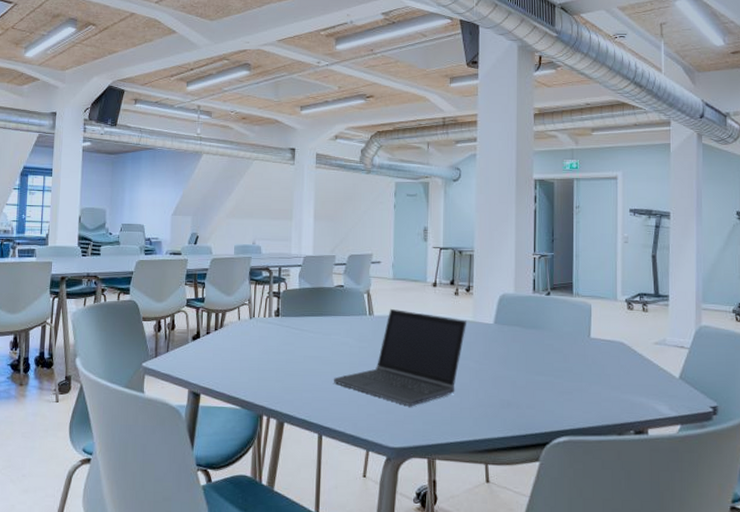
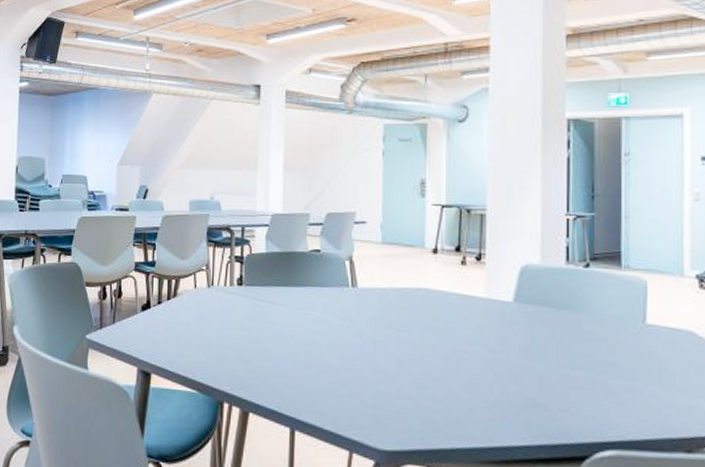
laptop computer: present [334,308,467,407] -> none [309,279,478,401]

